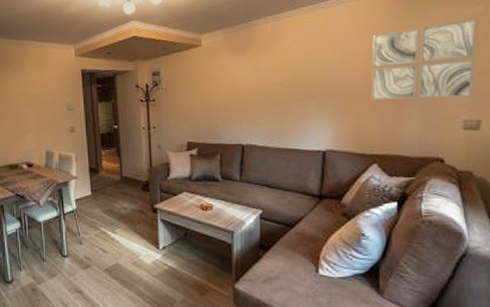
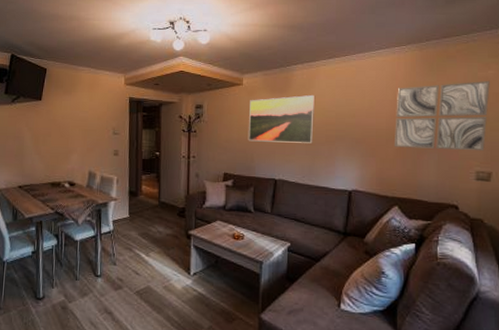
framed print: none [210,51,282,106] -> present [248,95,316,143]

